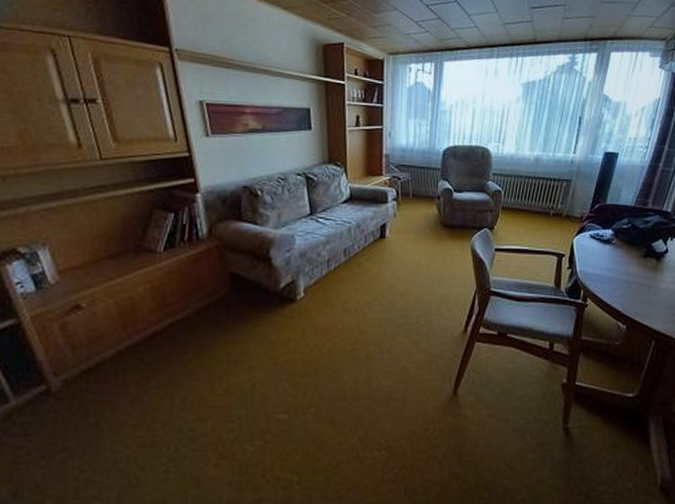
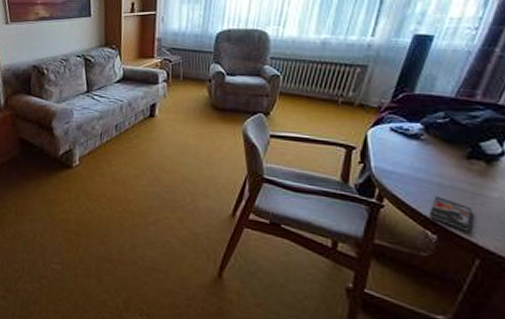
smartphone: none [619,292,649,319] -> present [428,196,472,231]

